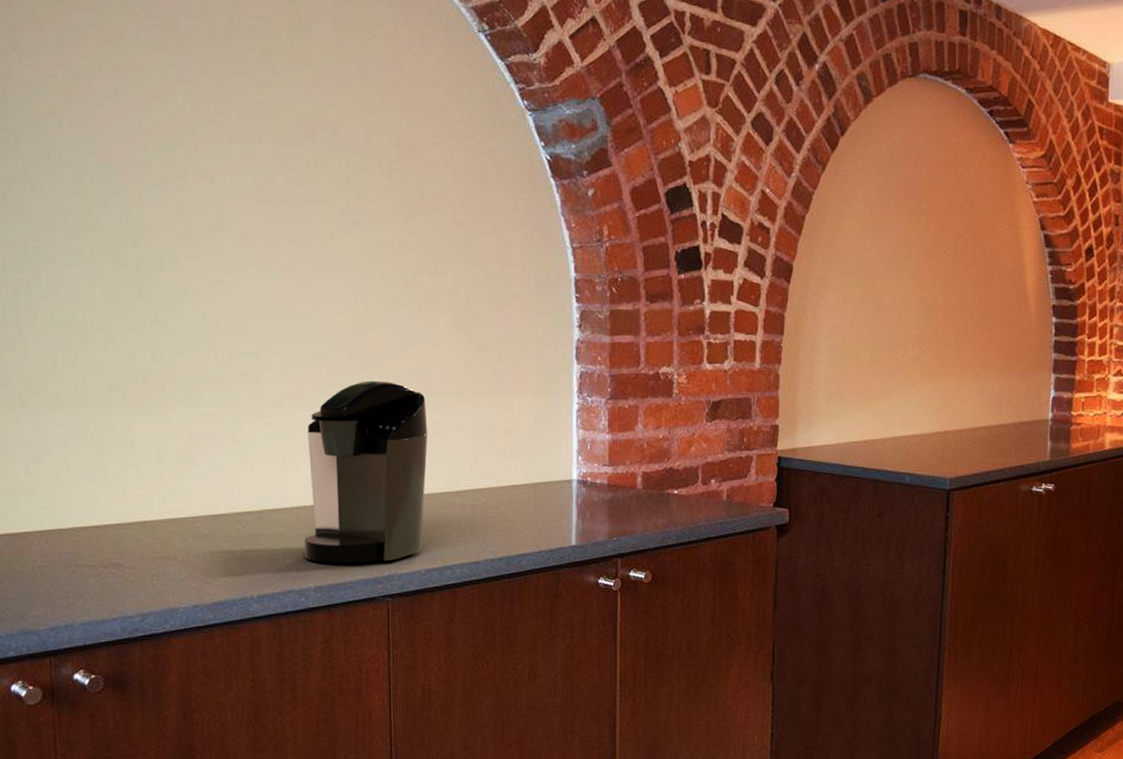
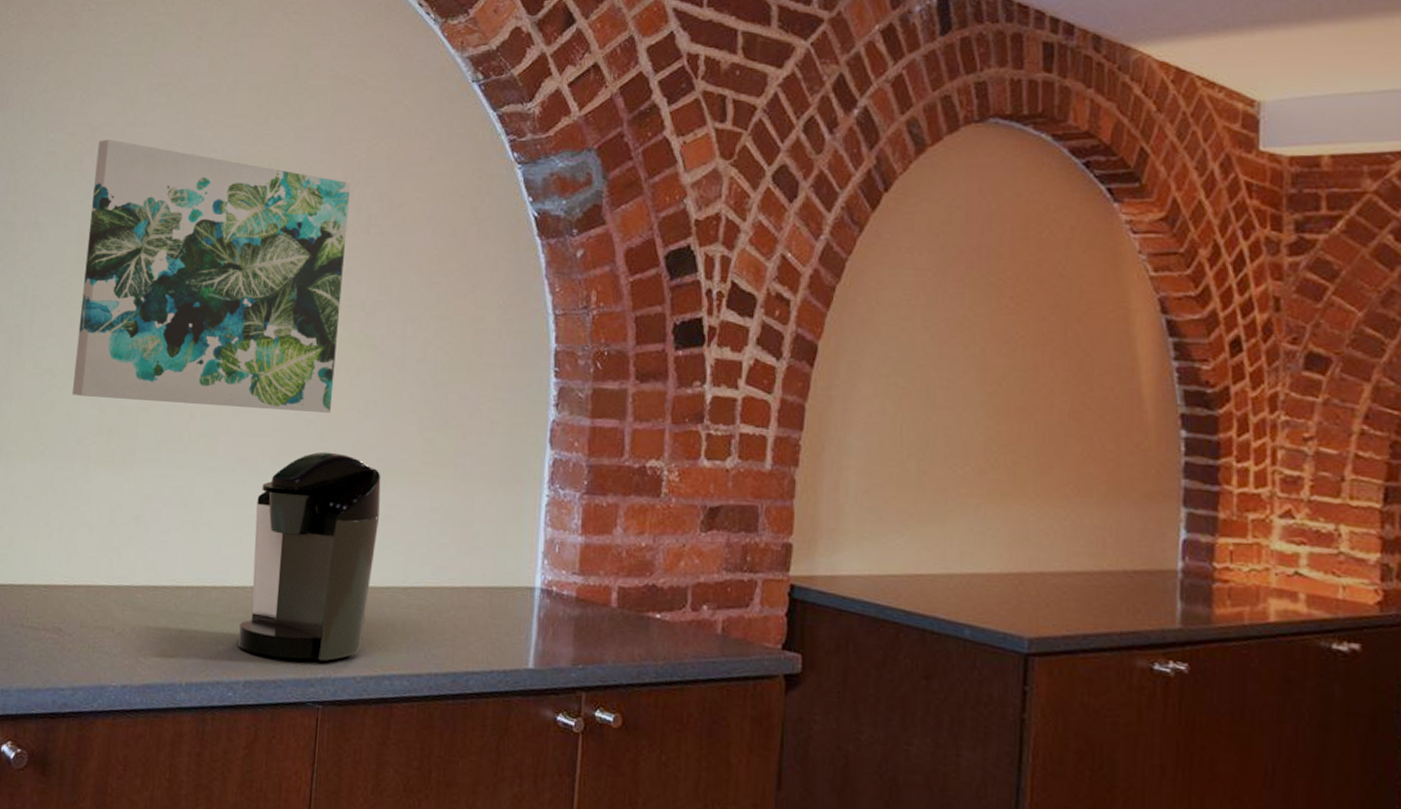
wall art: none [85,83,372,345] -> present [72,139,350,413]

